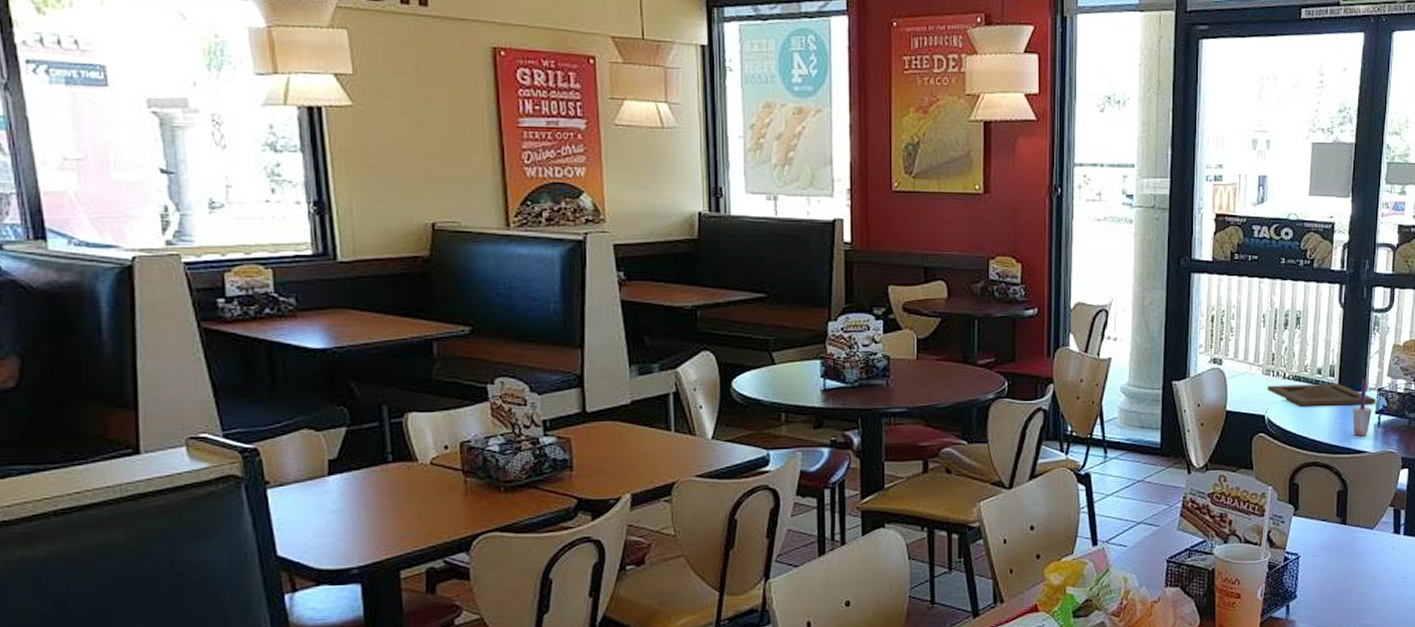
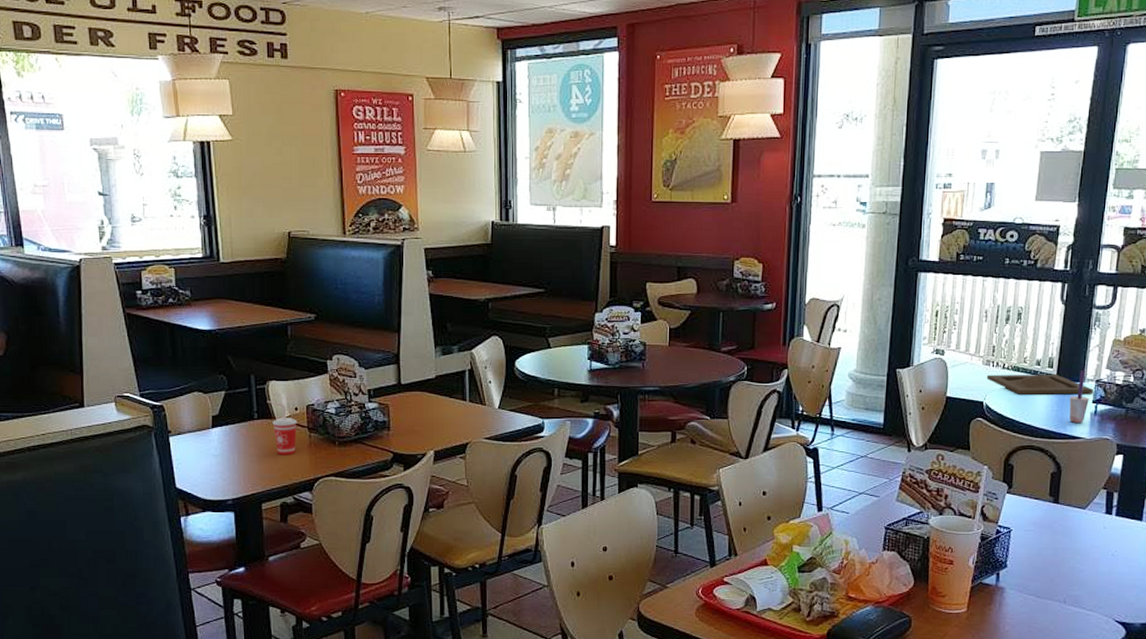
beverage cup: none [405,437,449,507] -> present [267,400,298,455]

